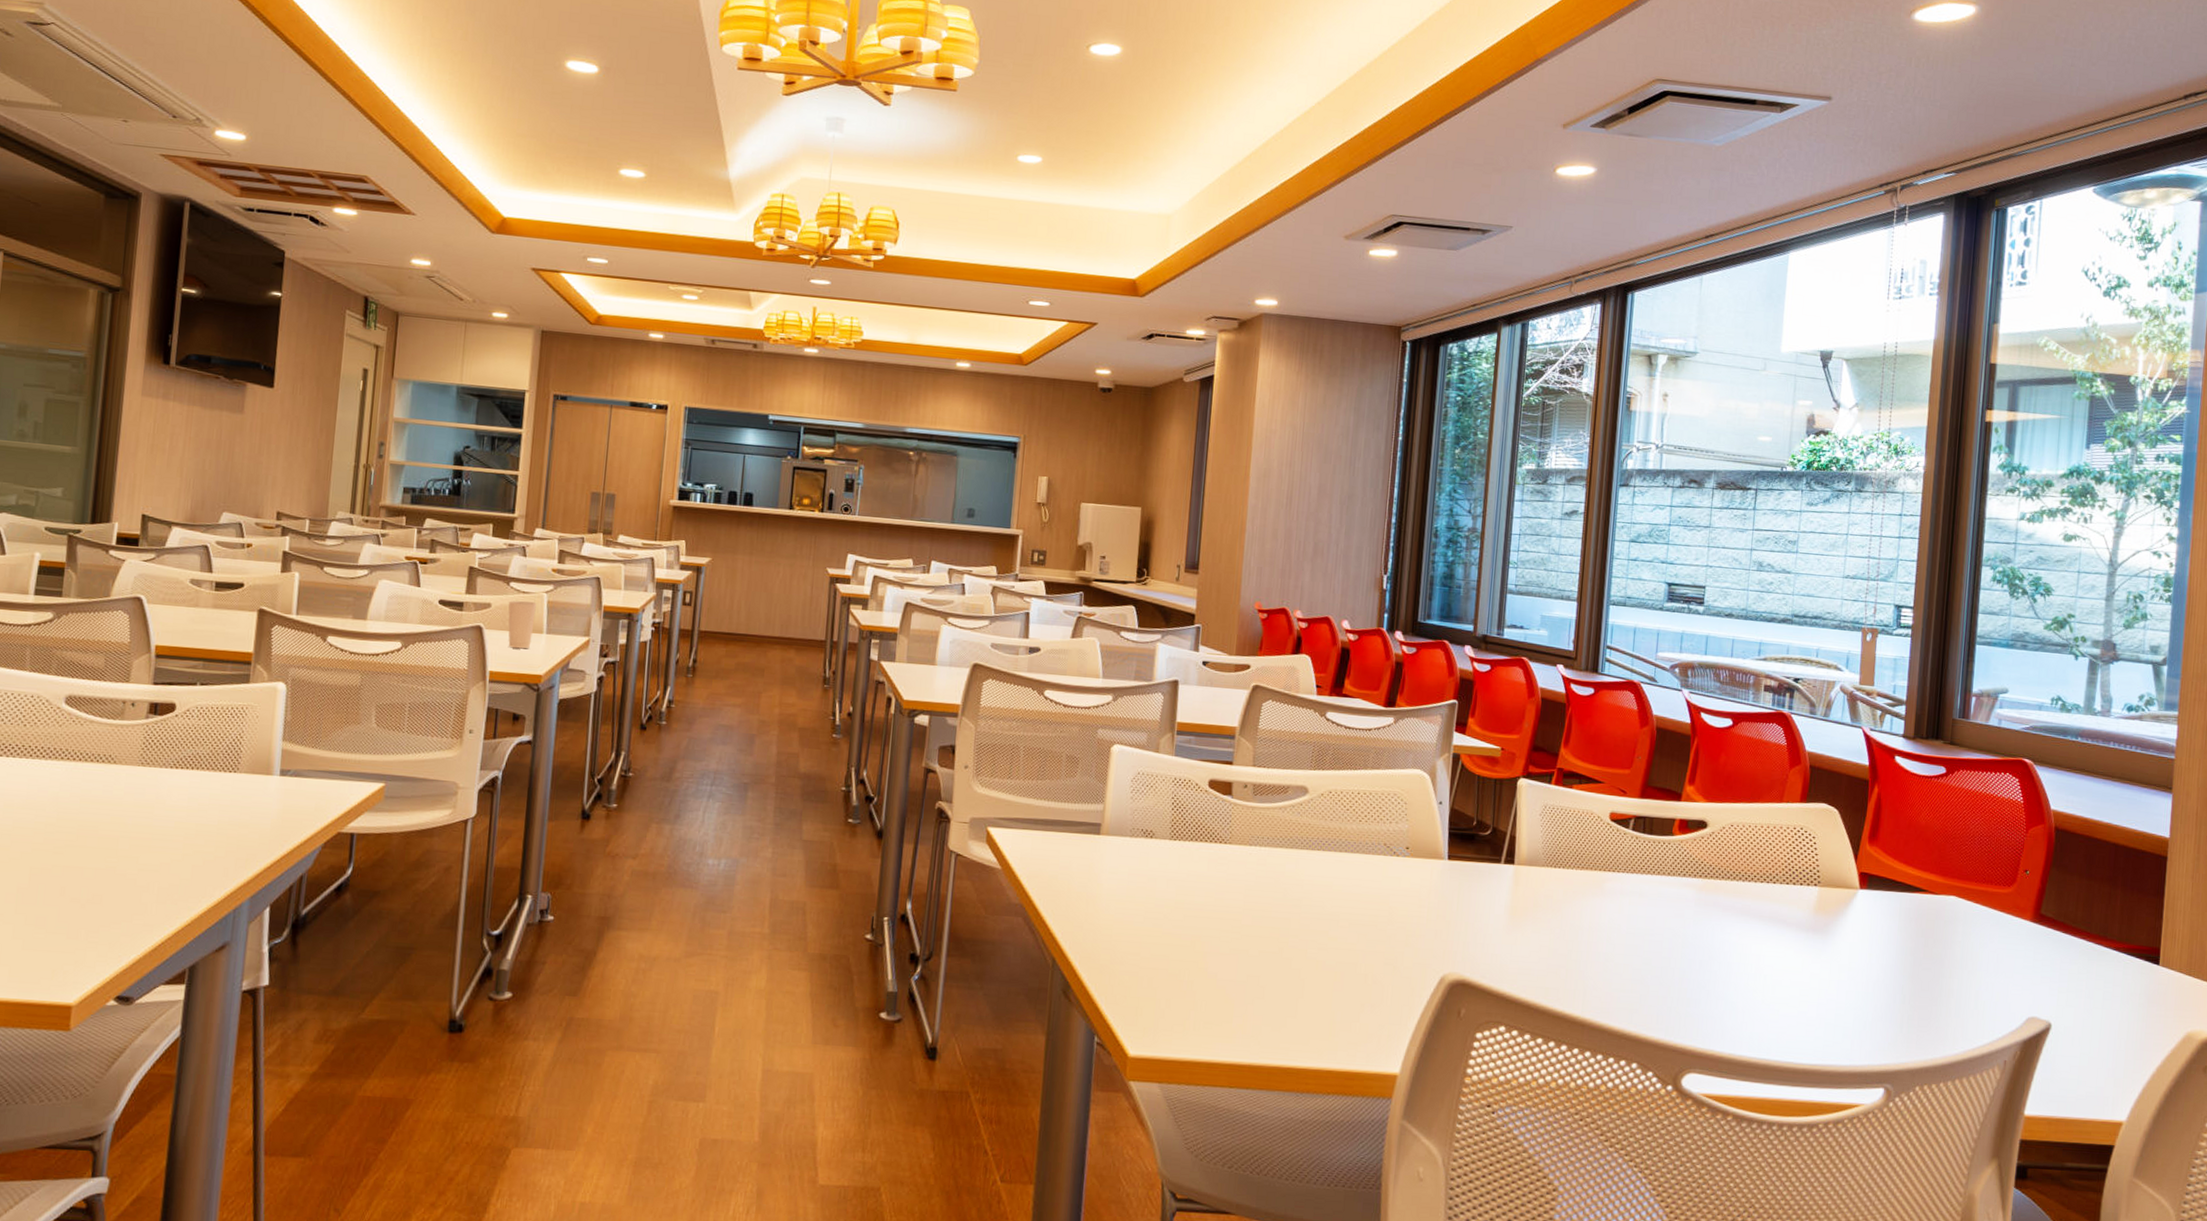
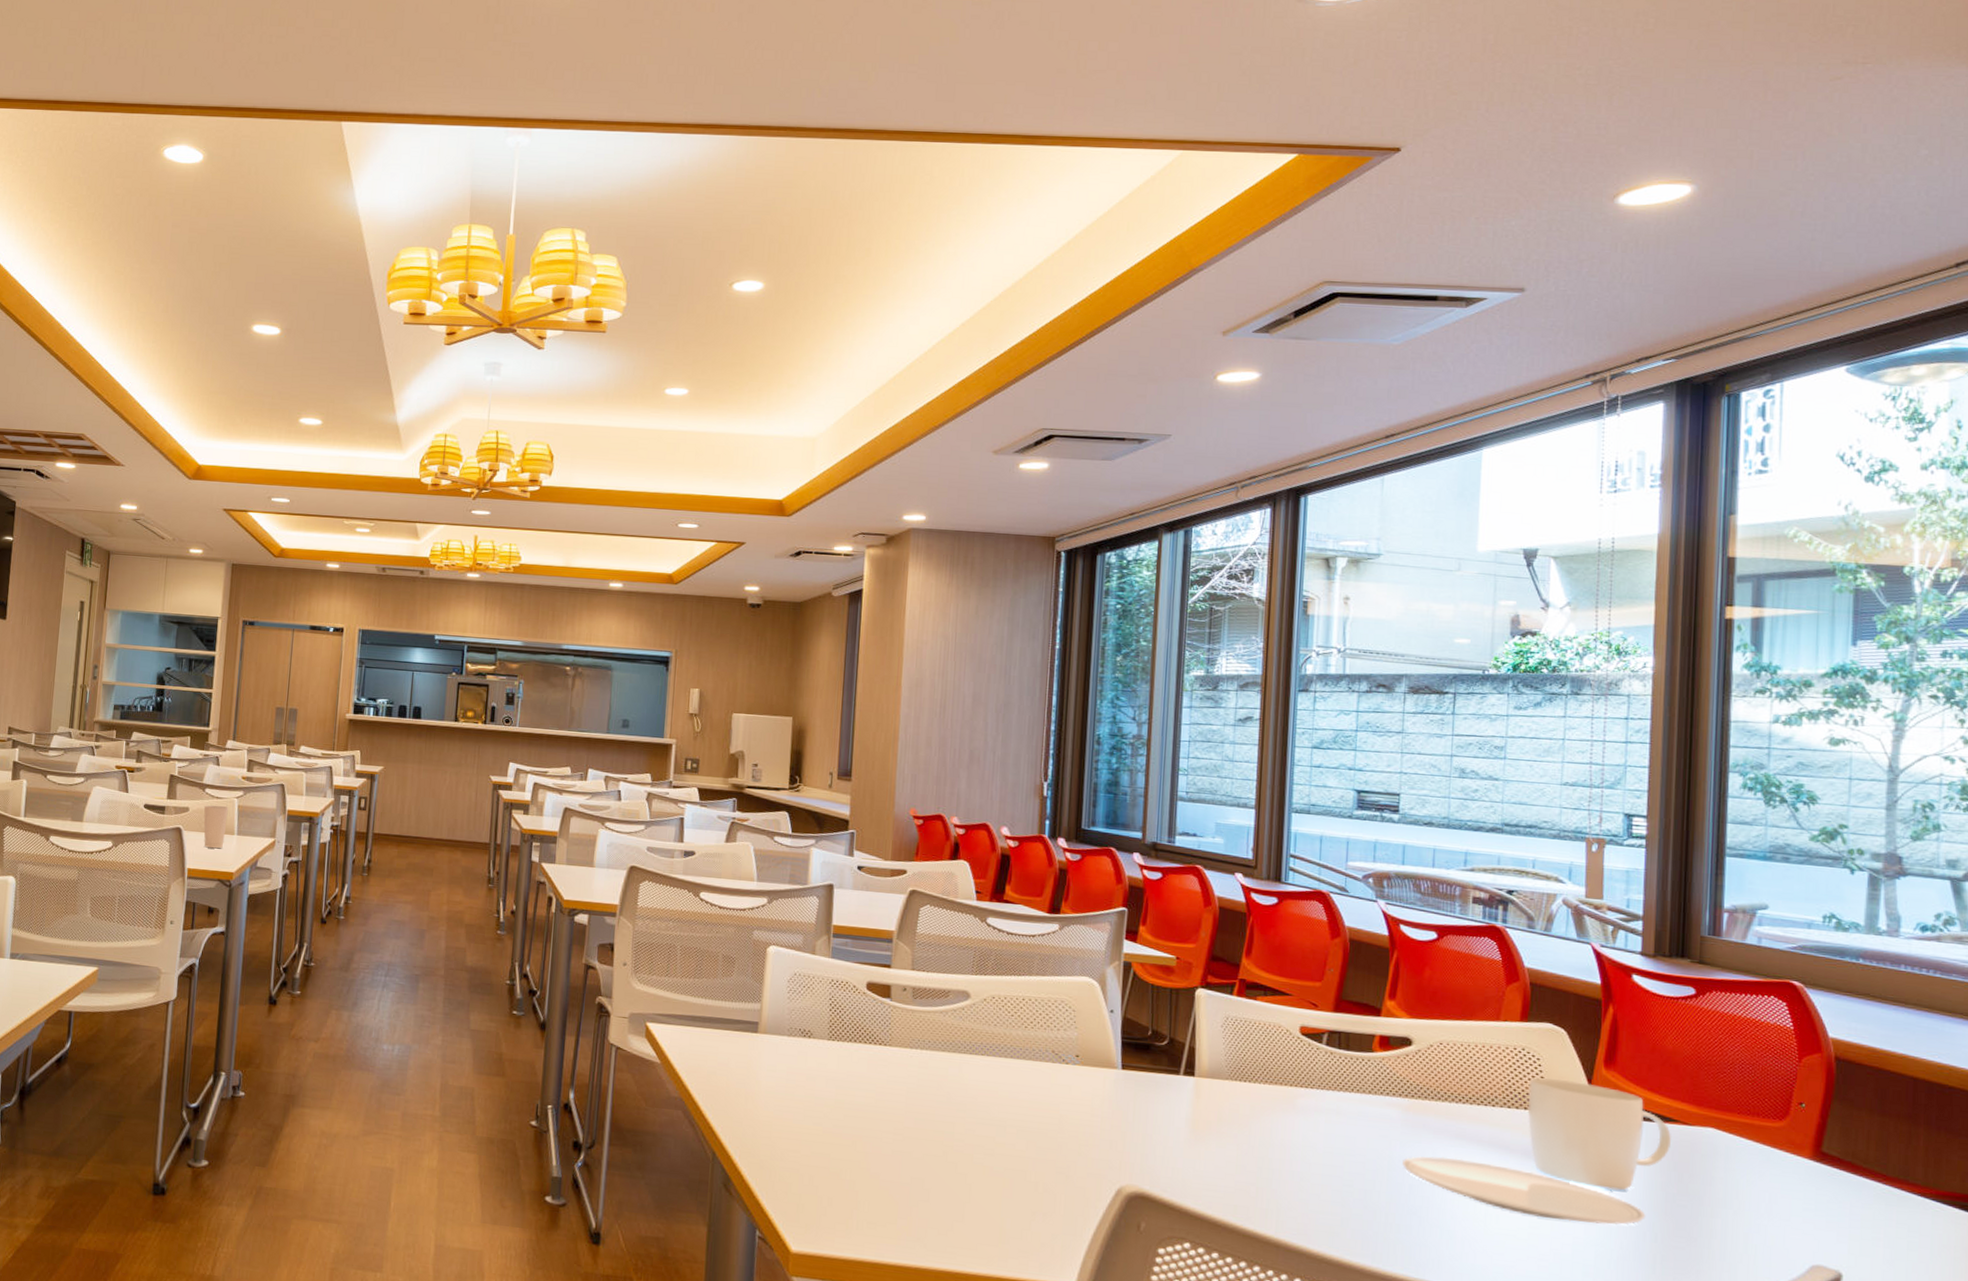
plate: none [1695,932,1897,989] -> present [1403,1156,1646,1225]
mug: none [1803,855,1921,957] -> present [1527,1077,1671,1191]

